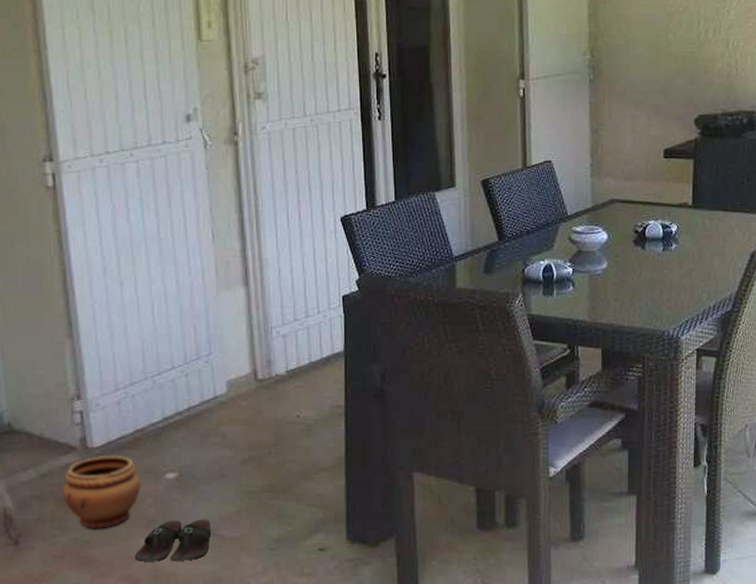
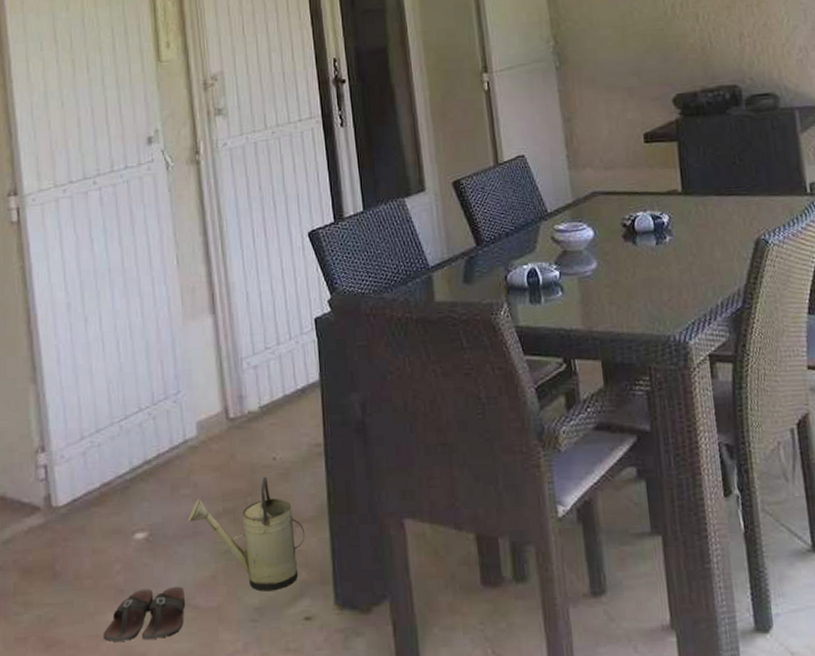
planter pot: present [62,455,142,530] -> none [26,514,110,604]
watering can: none [216,431,323,526] -> present [188,476,305,592]

